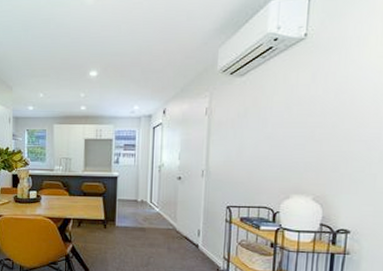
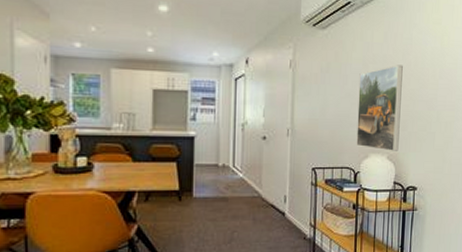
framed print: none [276,104,335,193] -> present [356,65,403,151]

